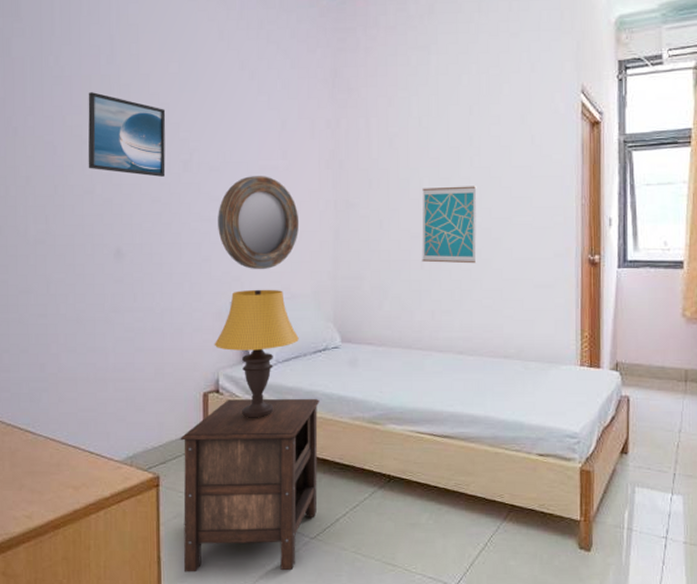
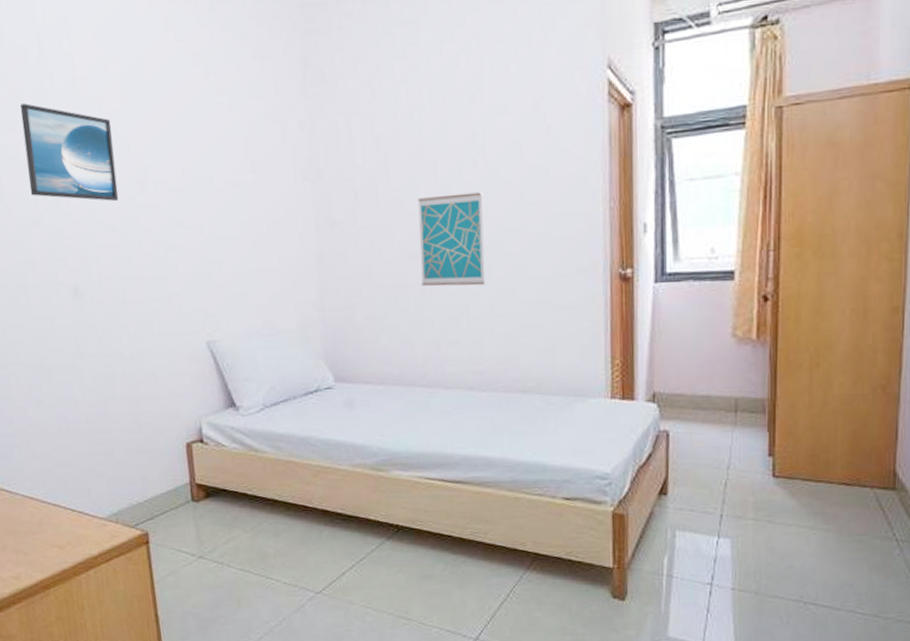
nightstand: present [180,398,320,573] -> none [166,444,320,630]
table lamp: present [214,289,299,418] -> none [192,325,287,469]
home mirror: present [218,176,300,270] -> none [182,193,277,304]

